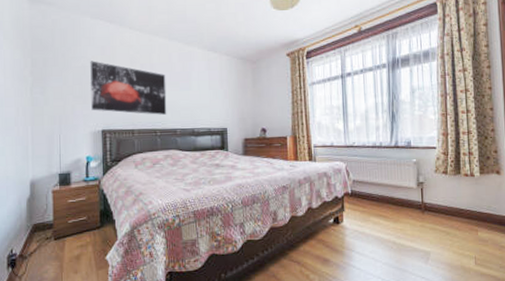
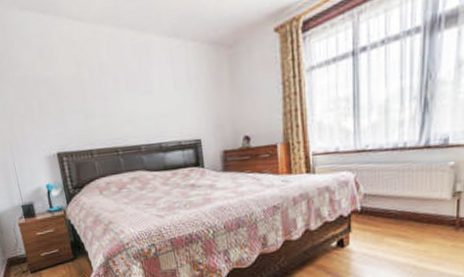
wall art: present [90,61,167,115] -> none [29,67,128,131]

